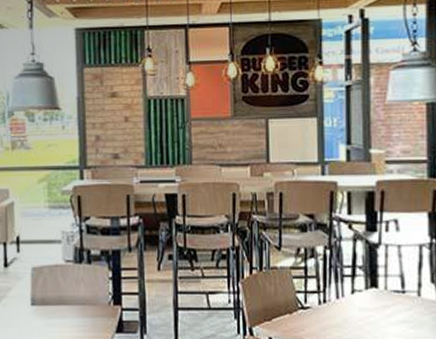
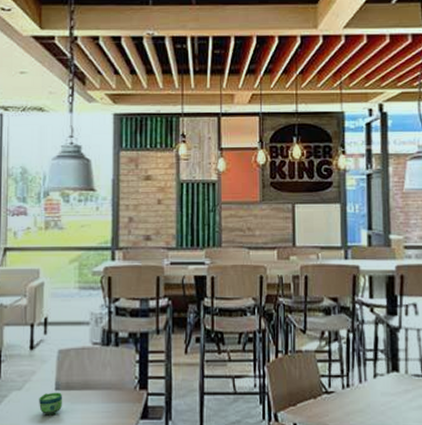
cup: none [16,307,40,328] -> present [39,392,63,414]

